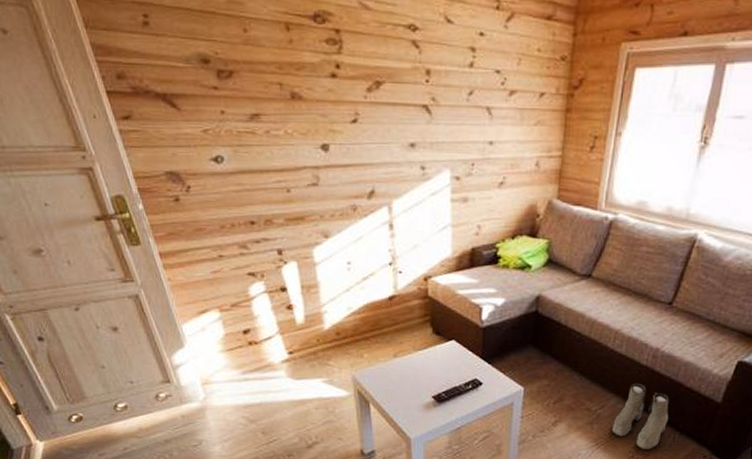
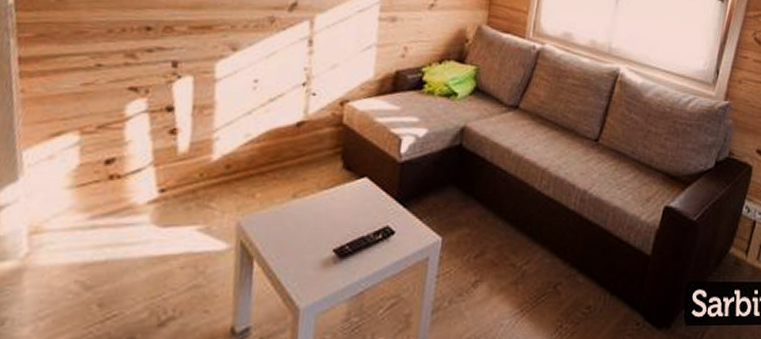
boots: present [611,383,669,450] -> none [538,231,599,317]

